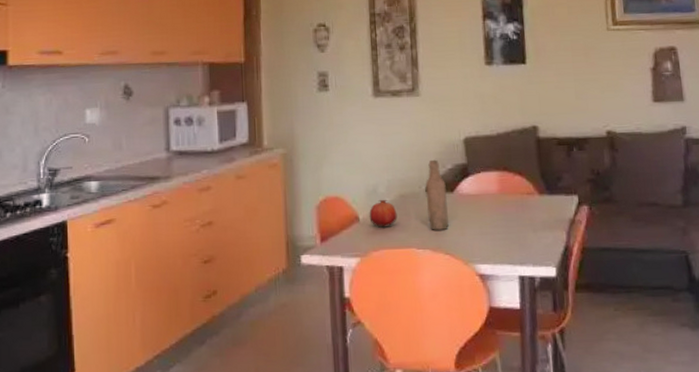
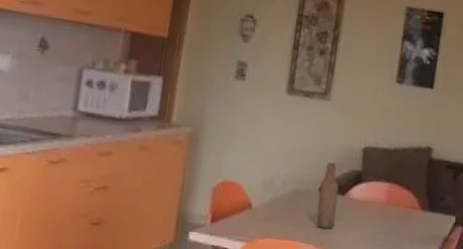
fruit: present [369,199,397,228] -> none [261,191,289,218]

